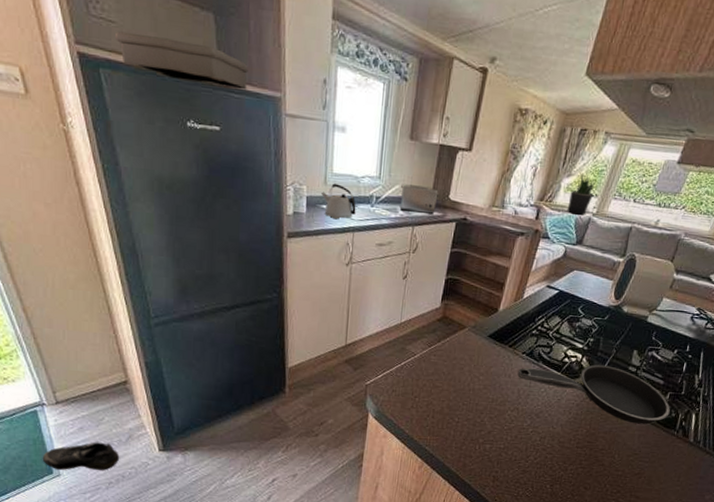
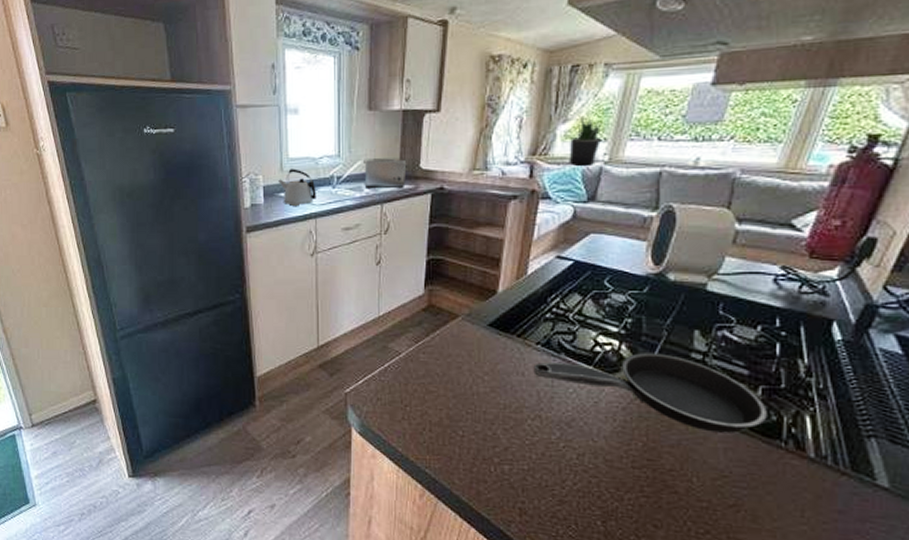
shoe: present [42,442,120,471] -> none [20,467,91,500]
decorative box: present [114,31,248,90] -> none [78,53,198,90]

